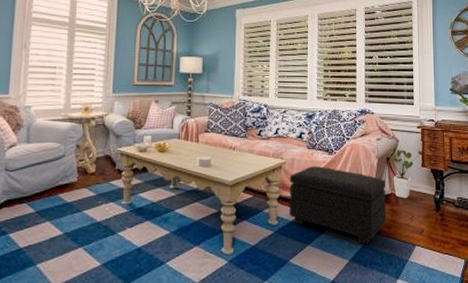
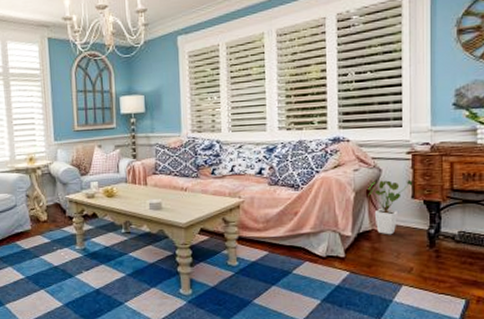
footstool: present [290,166,386,245] -> none [250,203,366,285]

